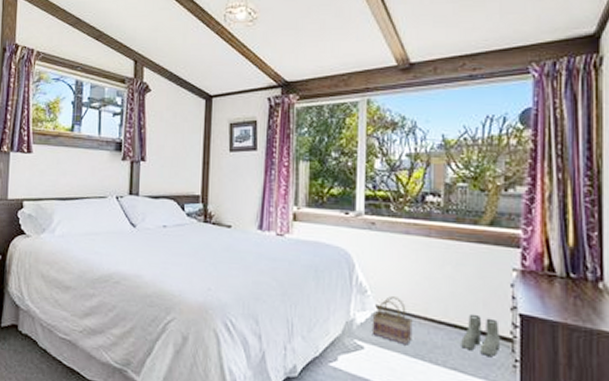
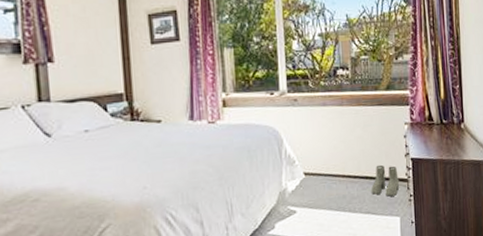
basket: present [371,296,413,345] -> none [301,162,335,202]

